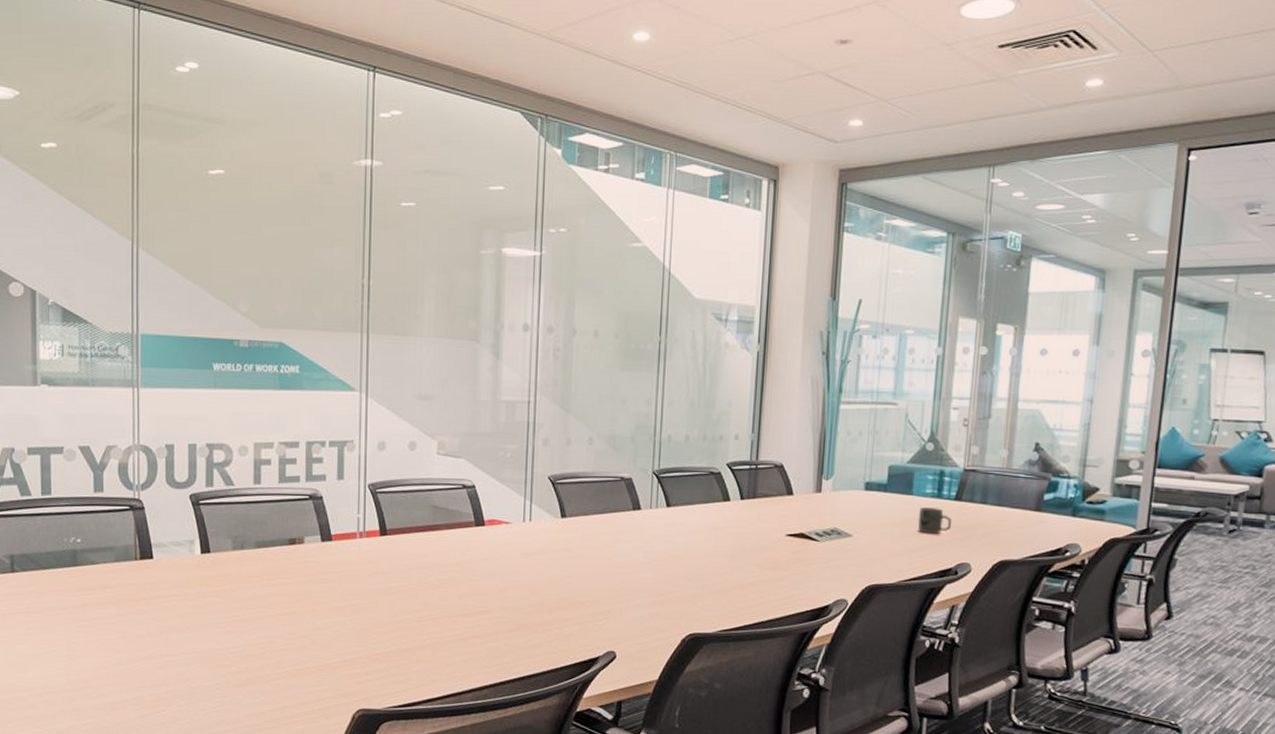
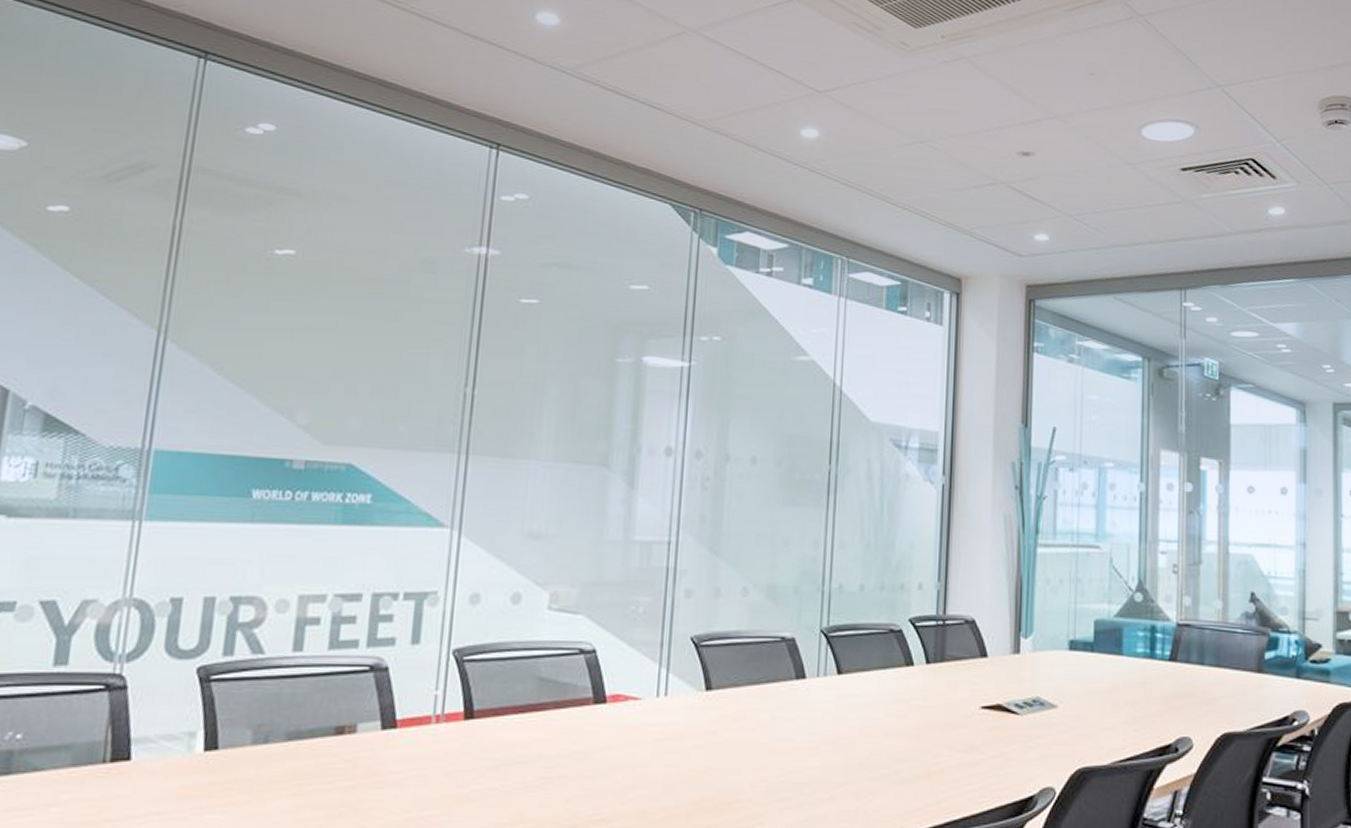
mug: present [917,507,952,534] -> none [1130,670,1168,702]

